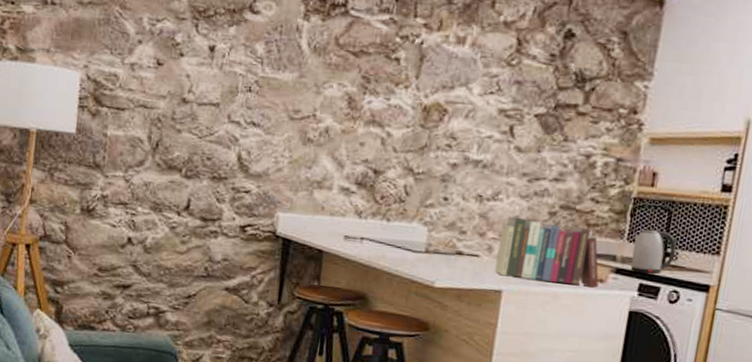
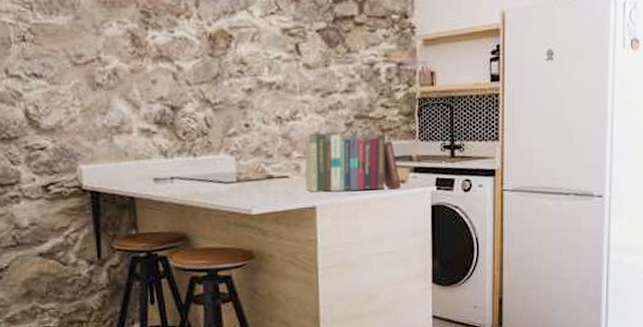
kettle: present [630,229,676,274] -> none [424,125,461,169]

